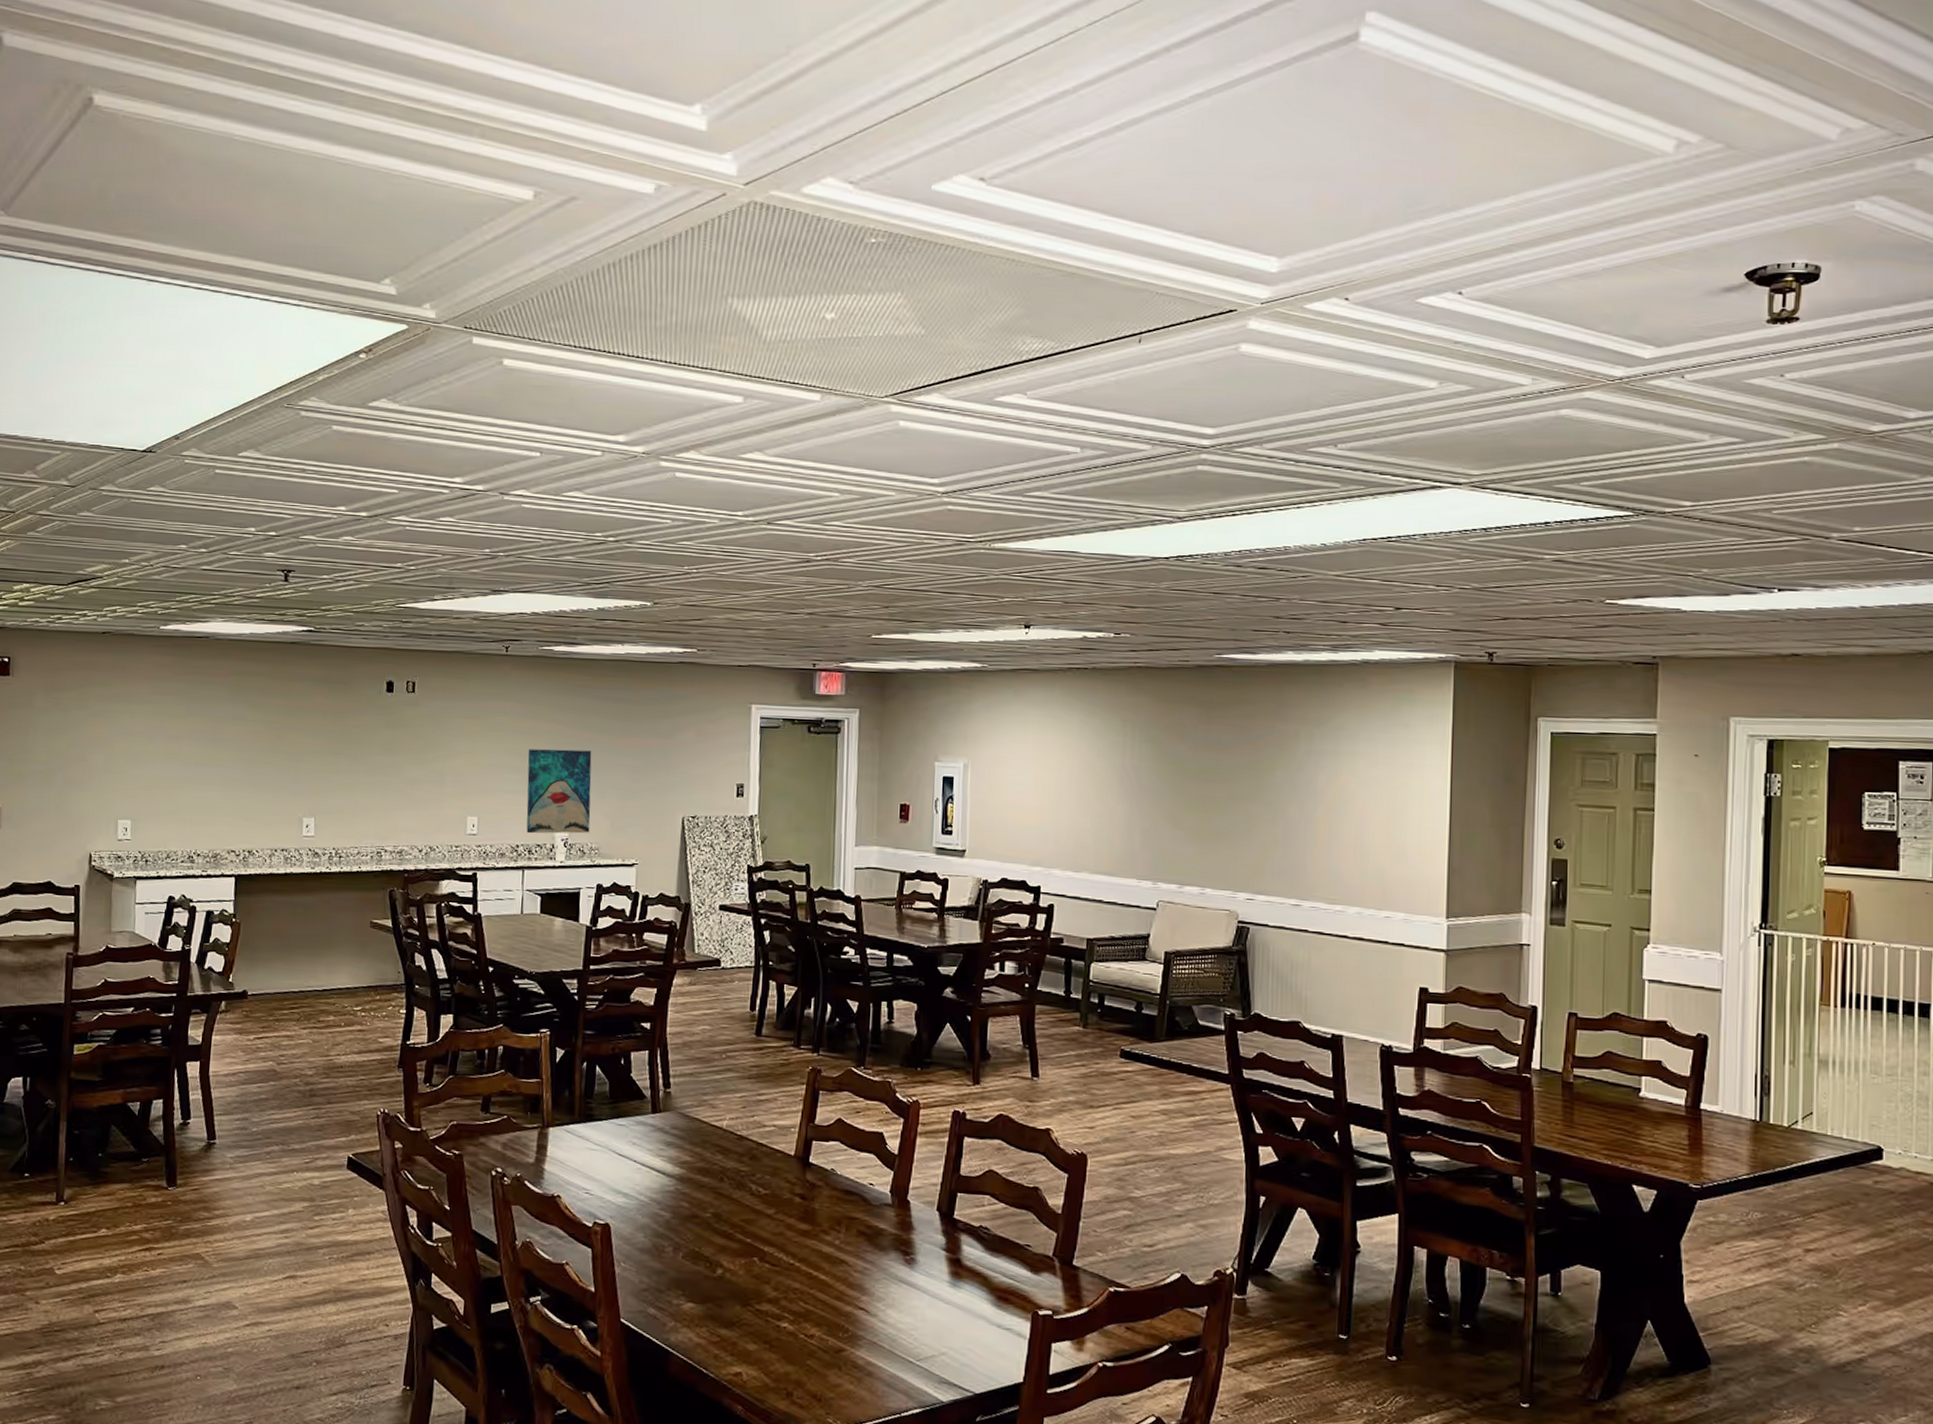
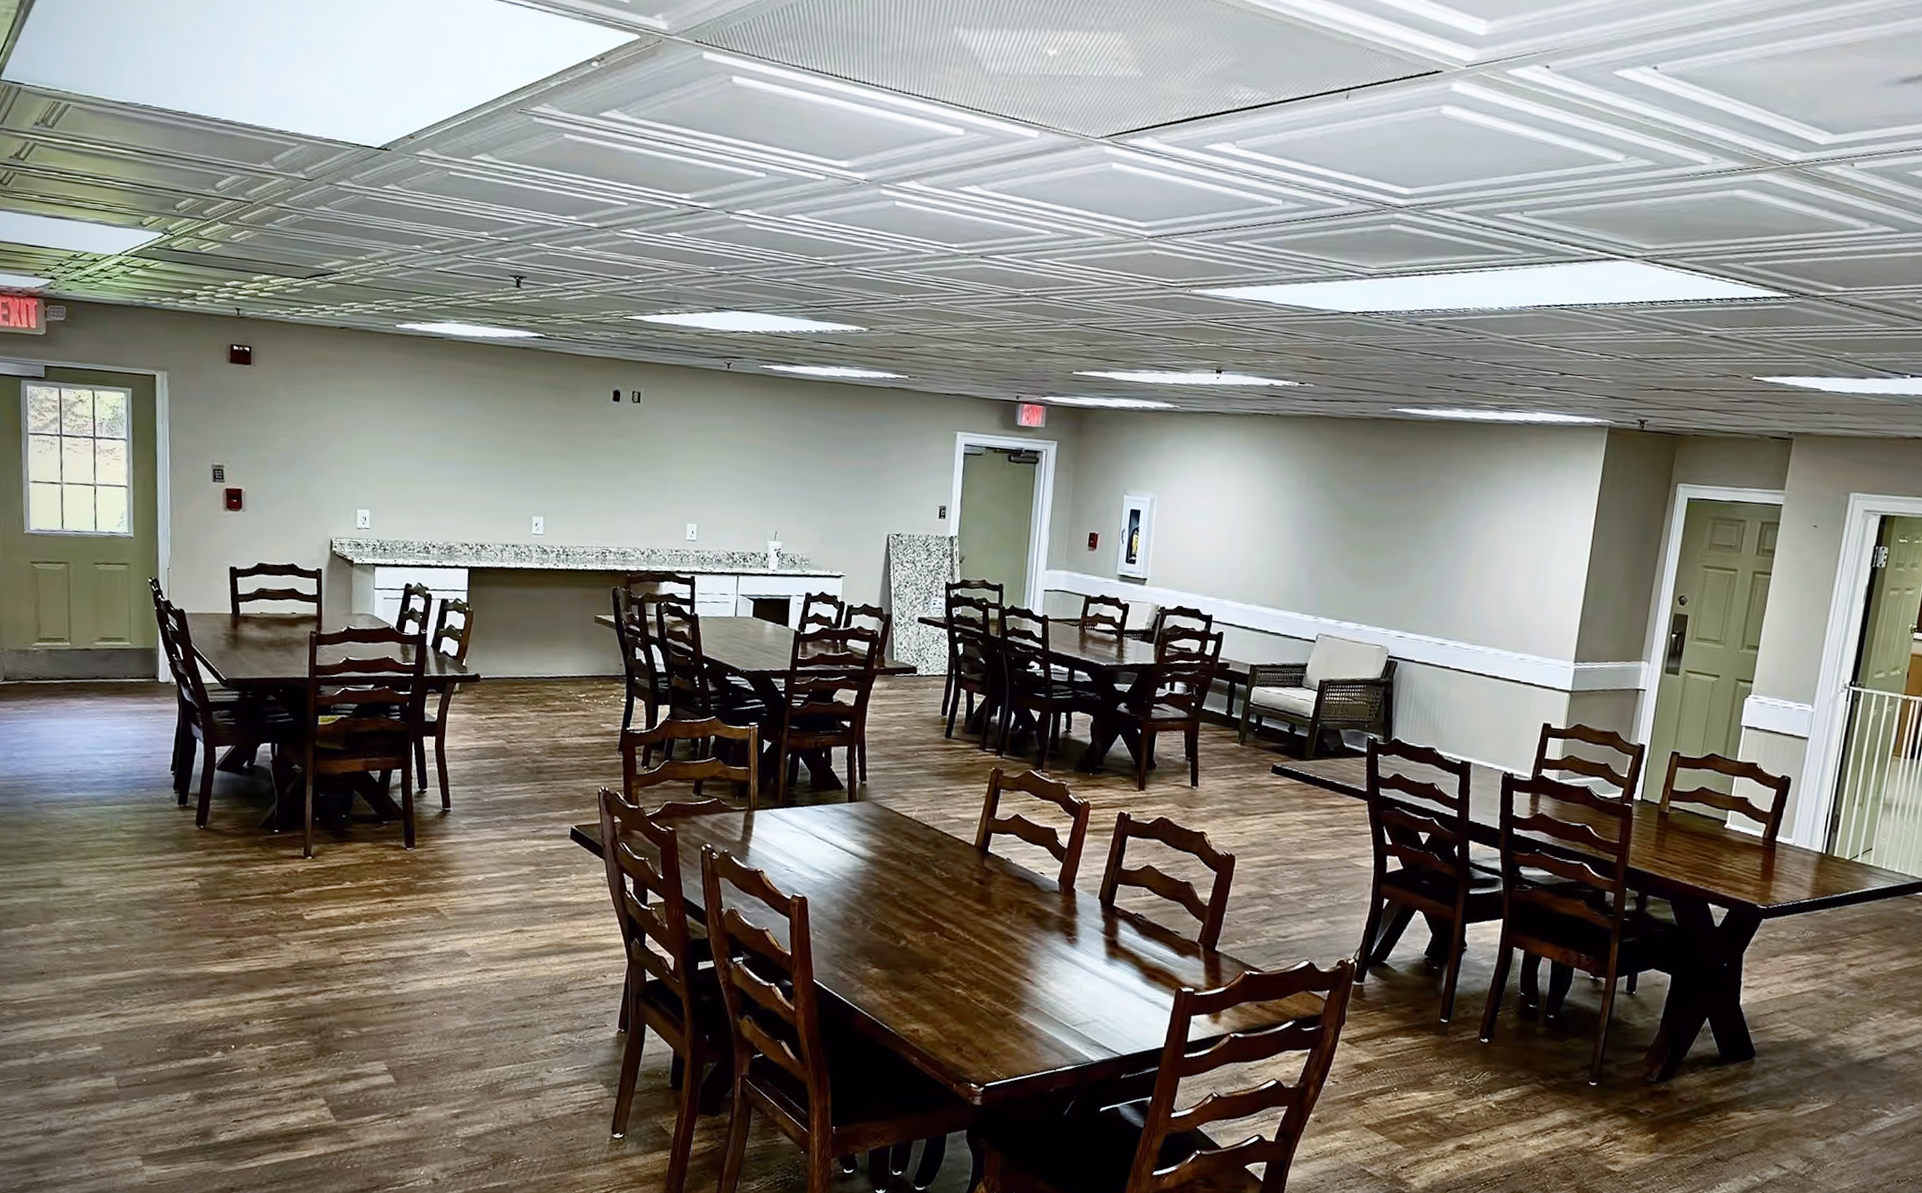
wall art: present [526,749,592,834] -> none [742,462,806,545]

